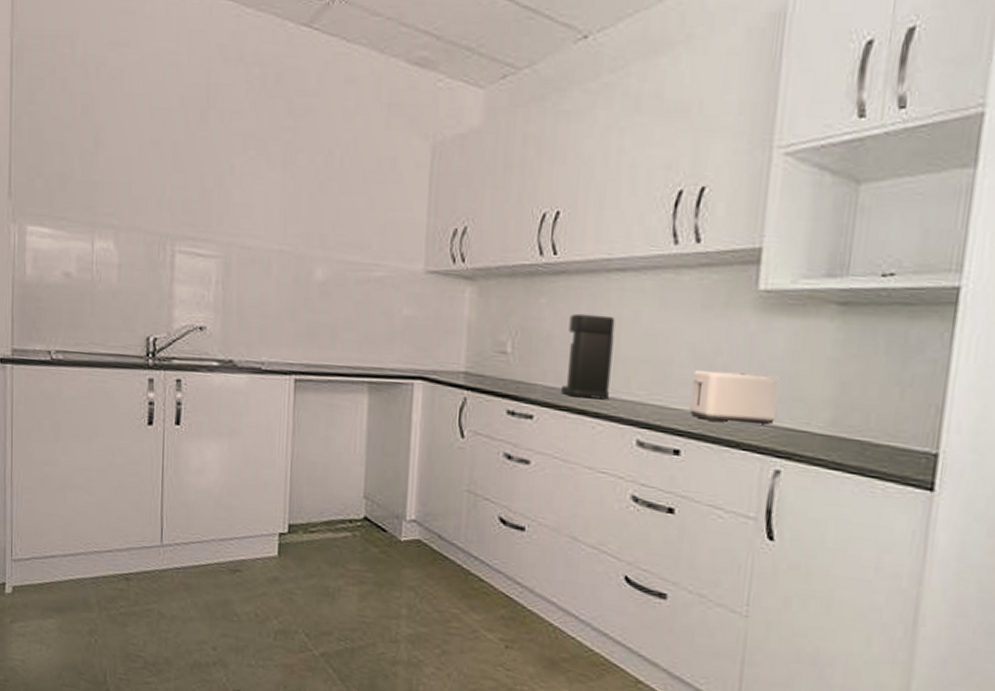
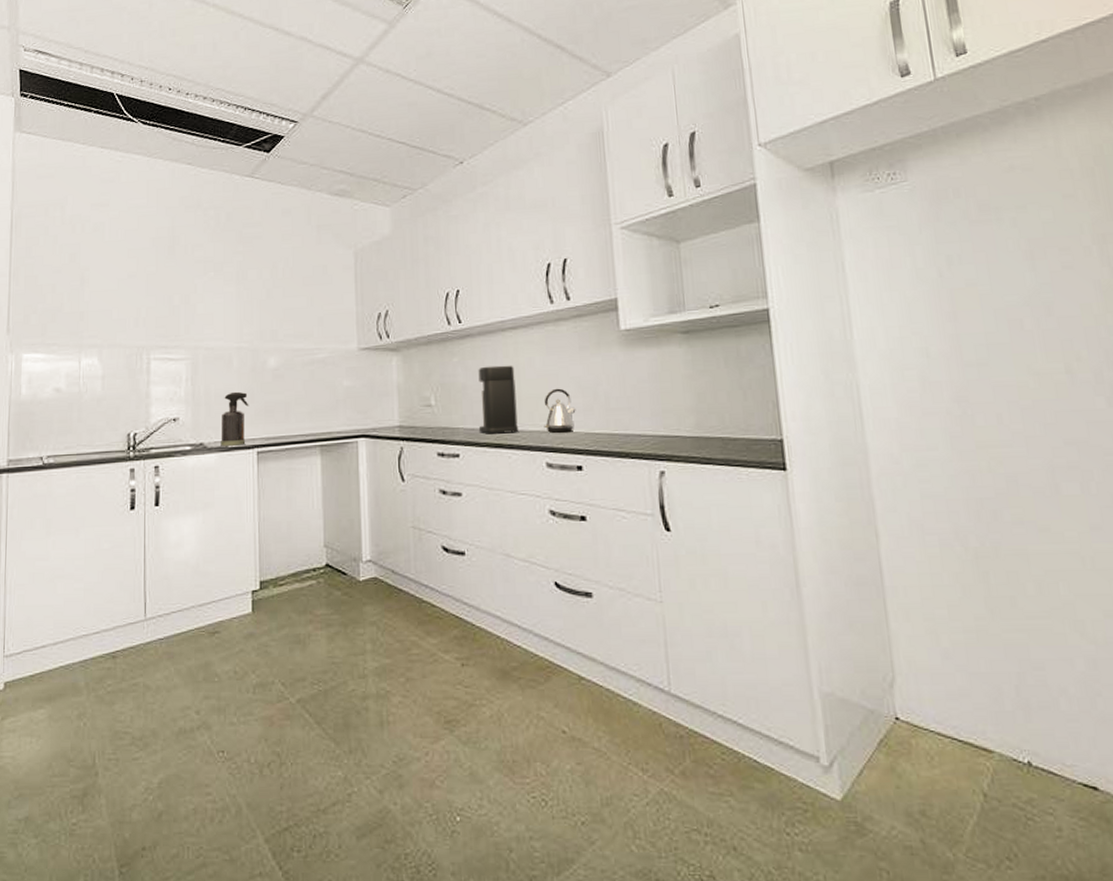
spray bottle: none [253,304,289,369] -> present [220,391,249,446]
kettle: none [641,352,682,410] -> present [544,388,575,434]
toaster: present [690,369,781,426] -> none [582,395,653,439]

